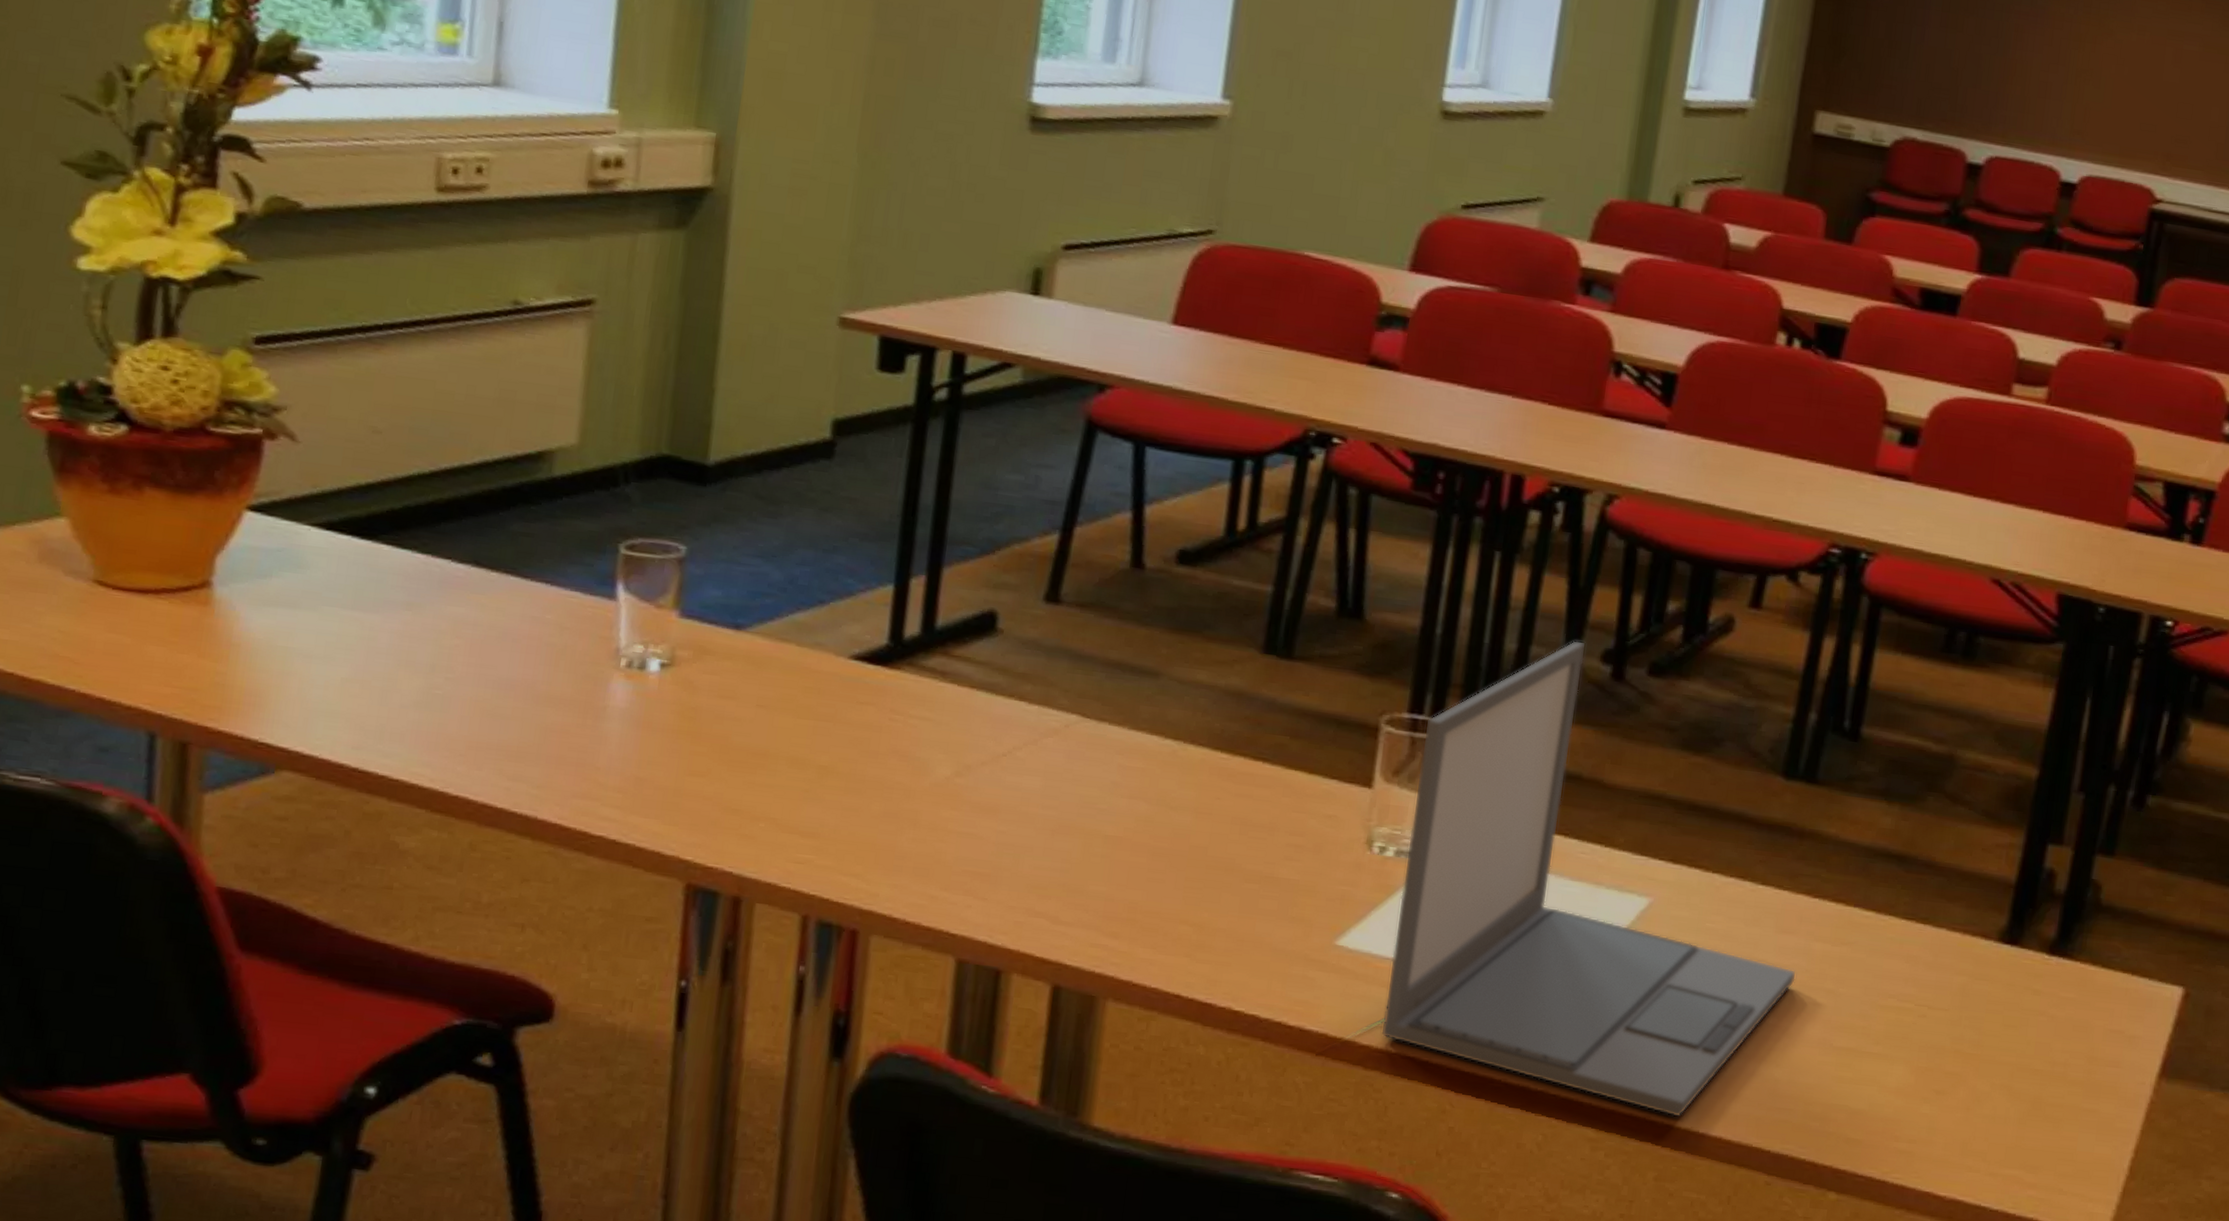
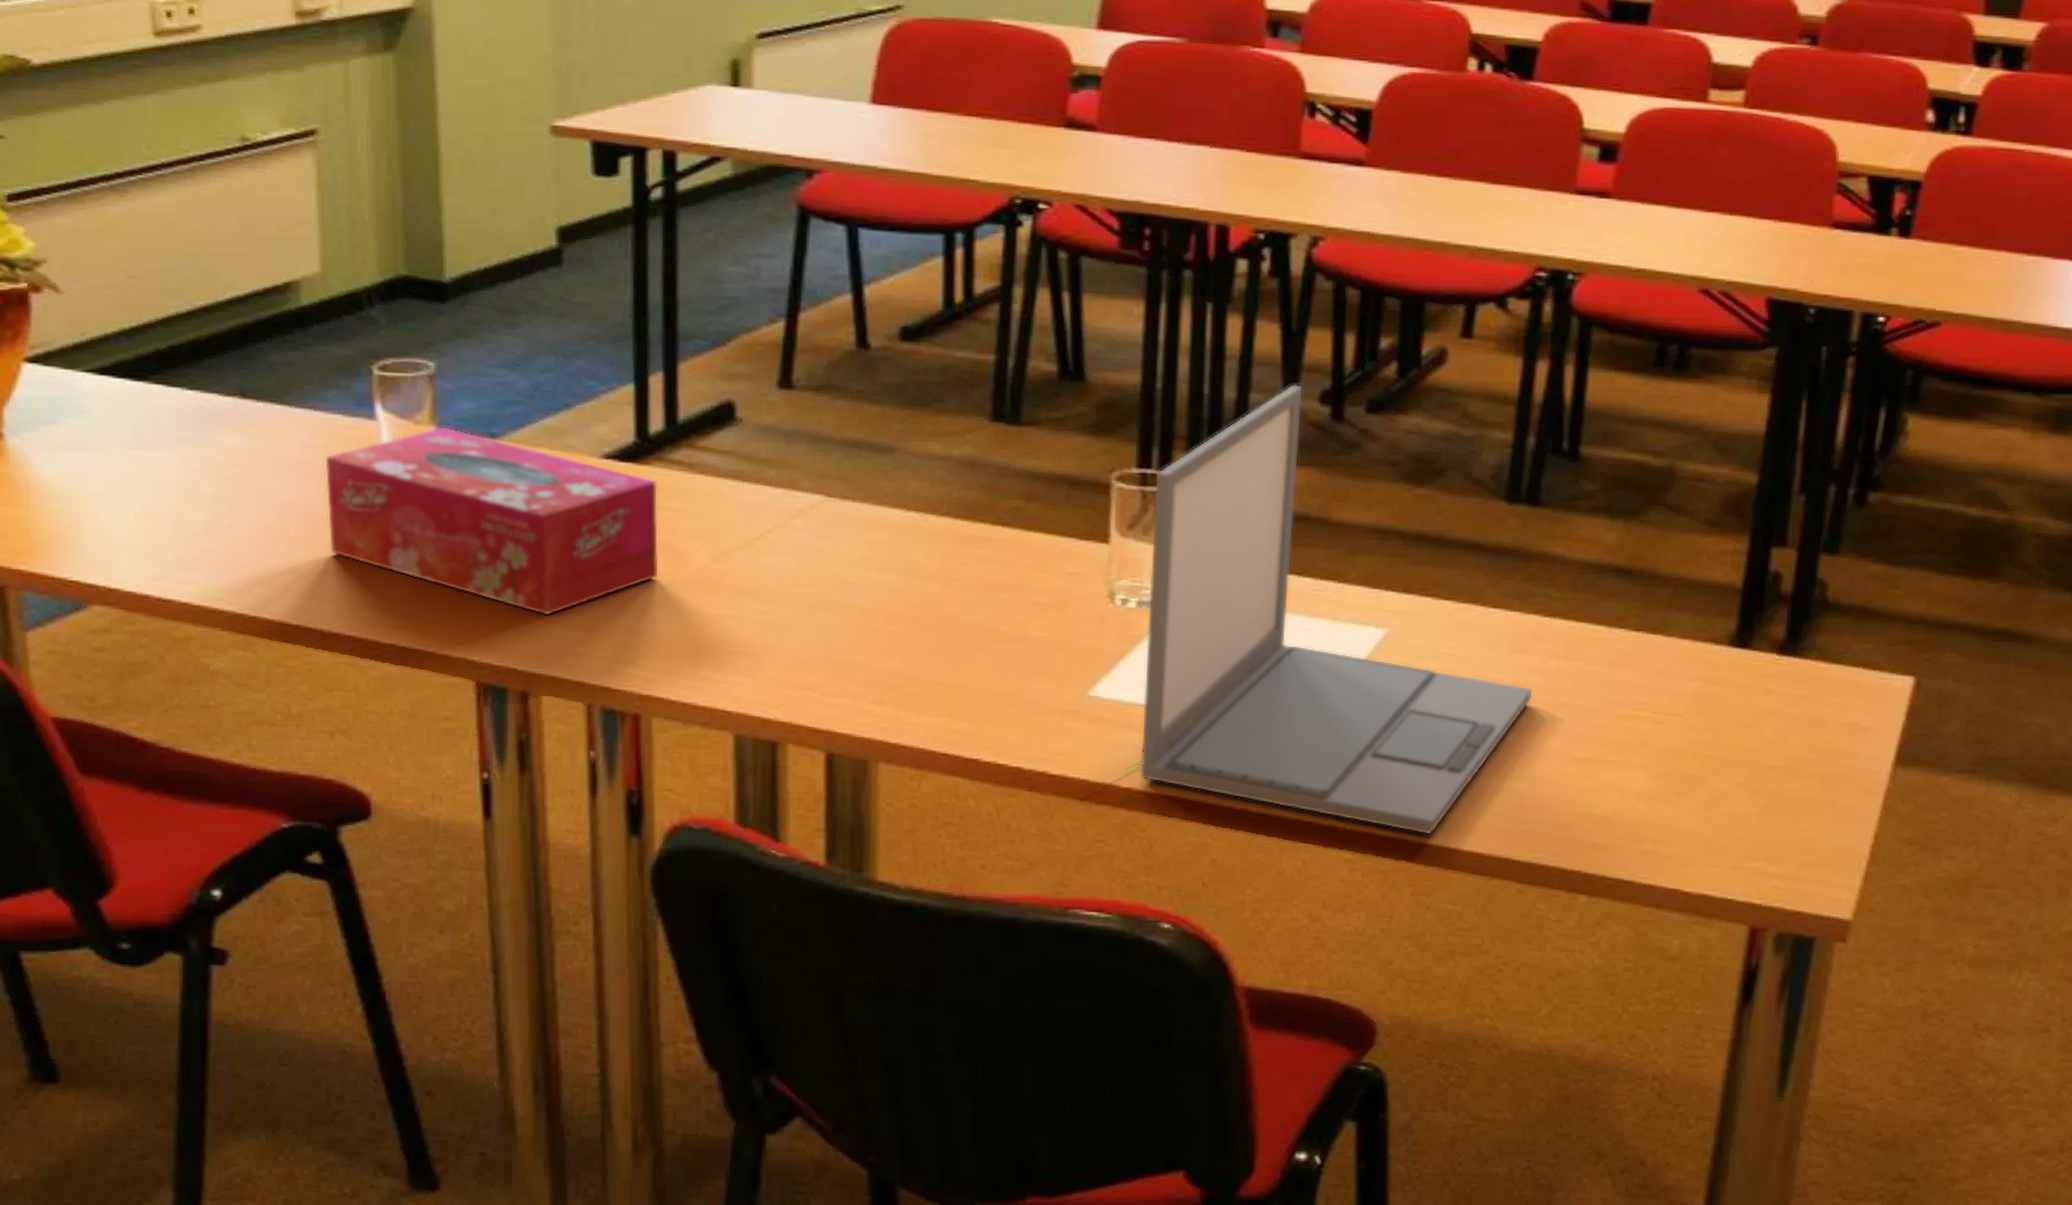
tissue box: none [547,612,906,819] -> present [325,426,659,616]

